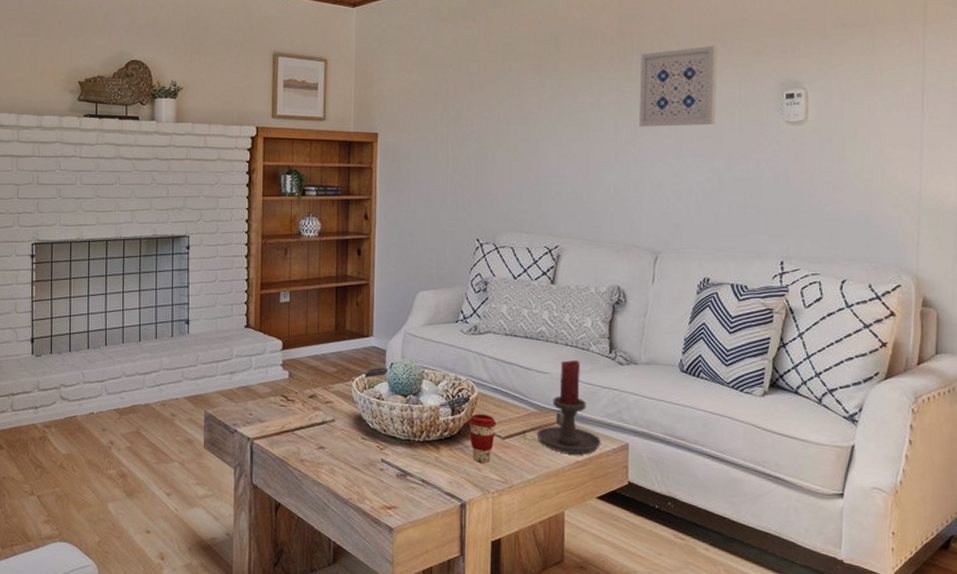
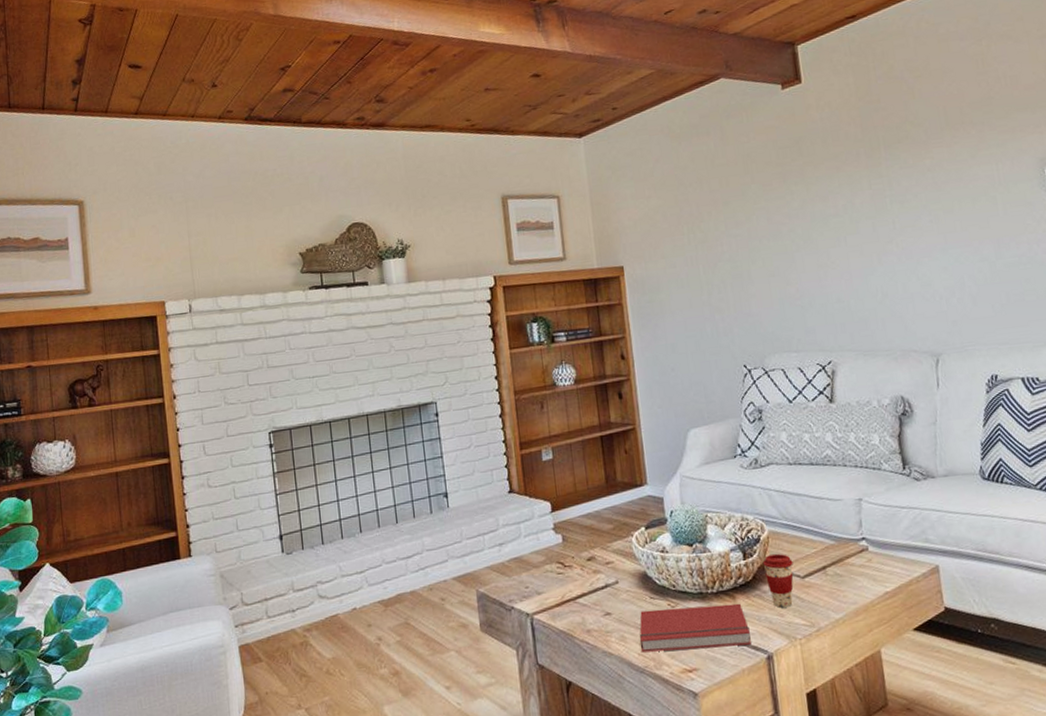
book: none [348,449,448,492] -> present [640,603,751,653]
candle holder: present [536,360,601,455] -> none [837,482,909,585]
wall art: present [639,45,717,127] -> none [888,128,978,224]

